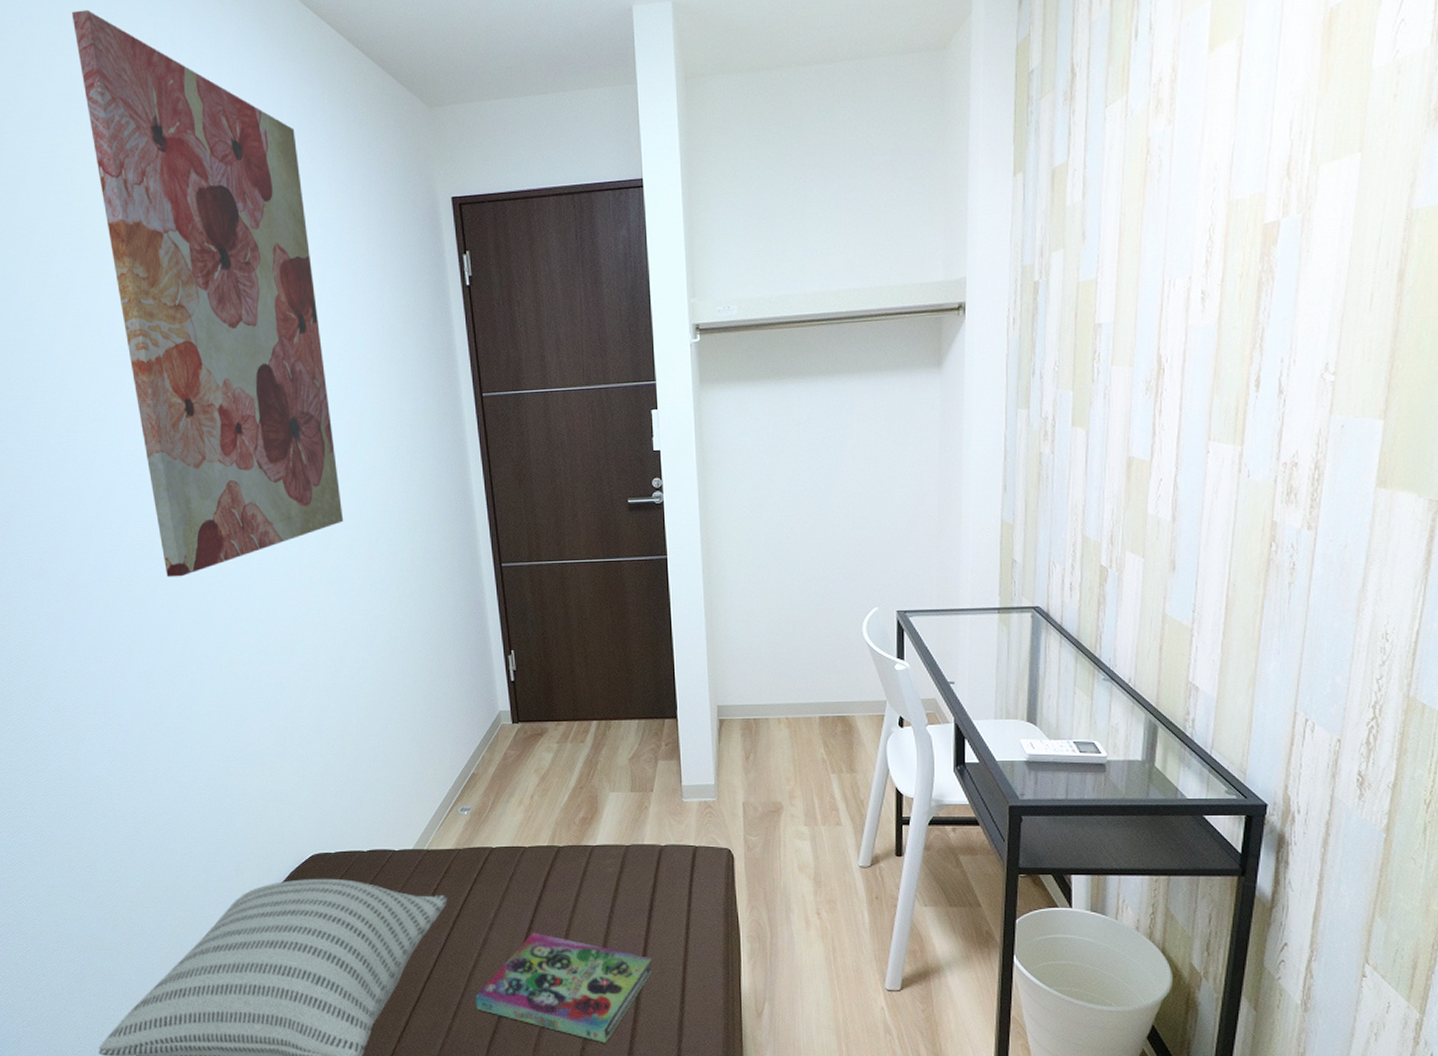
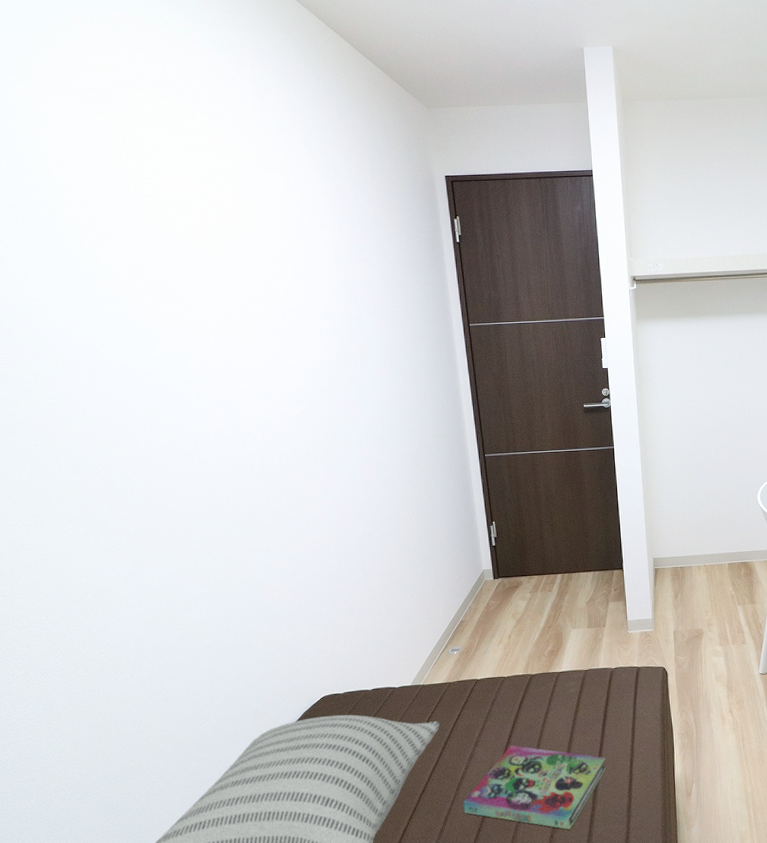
wall art: present [72,9,344,577] -> none [123,12,355,470]

